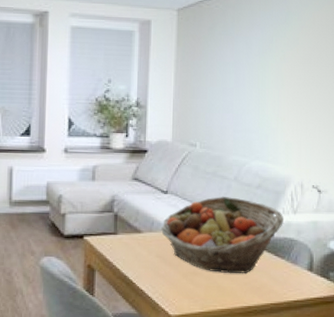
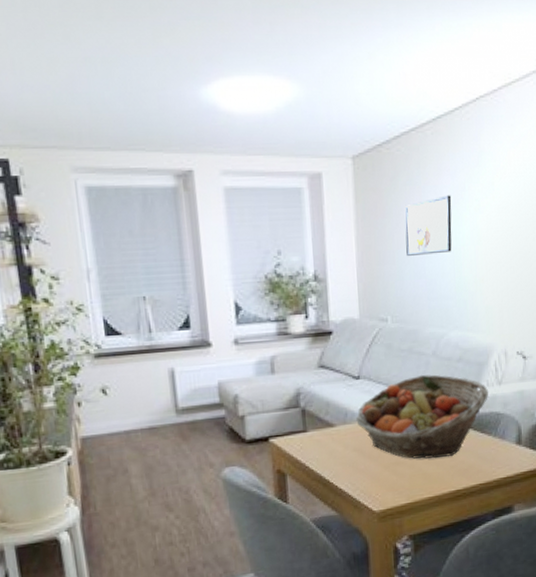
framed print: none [218,45,260,94] -> present [405,195,452,257]

